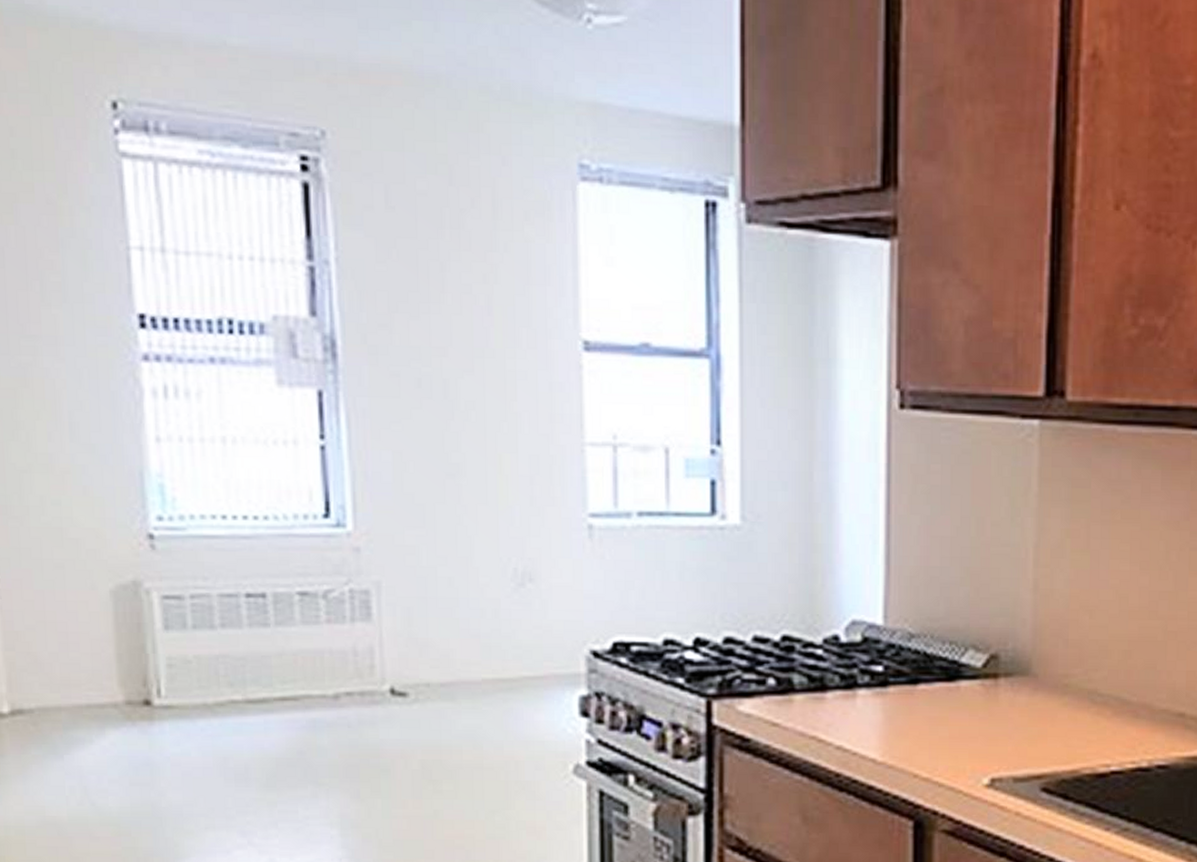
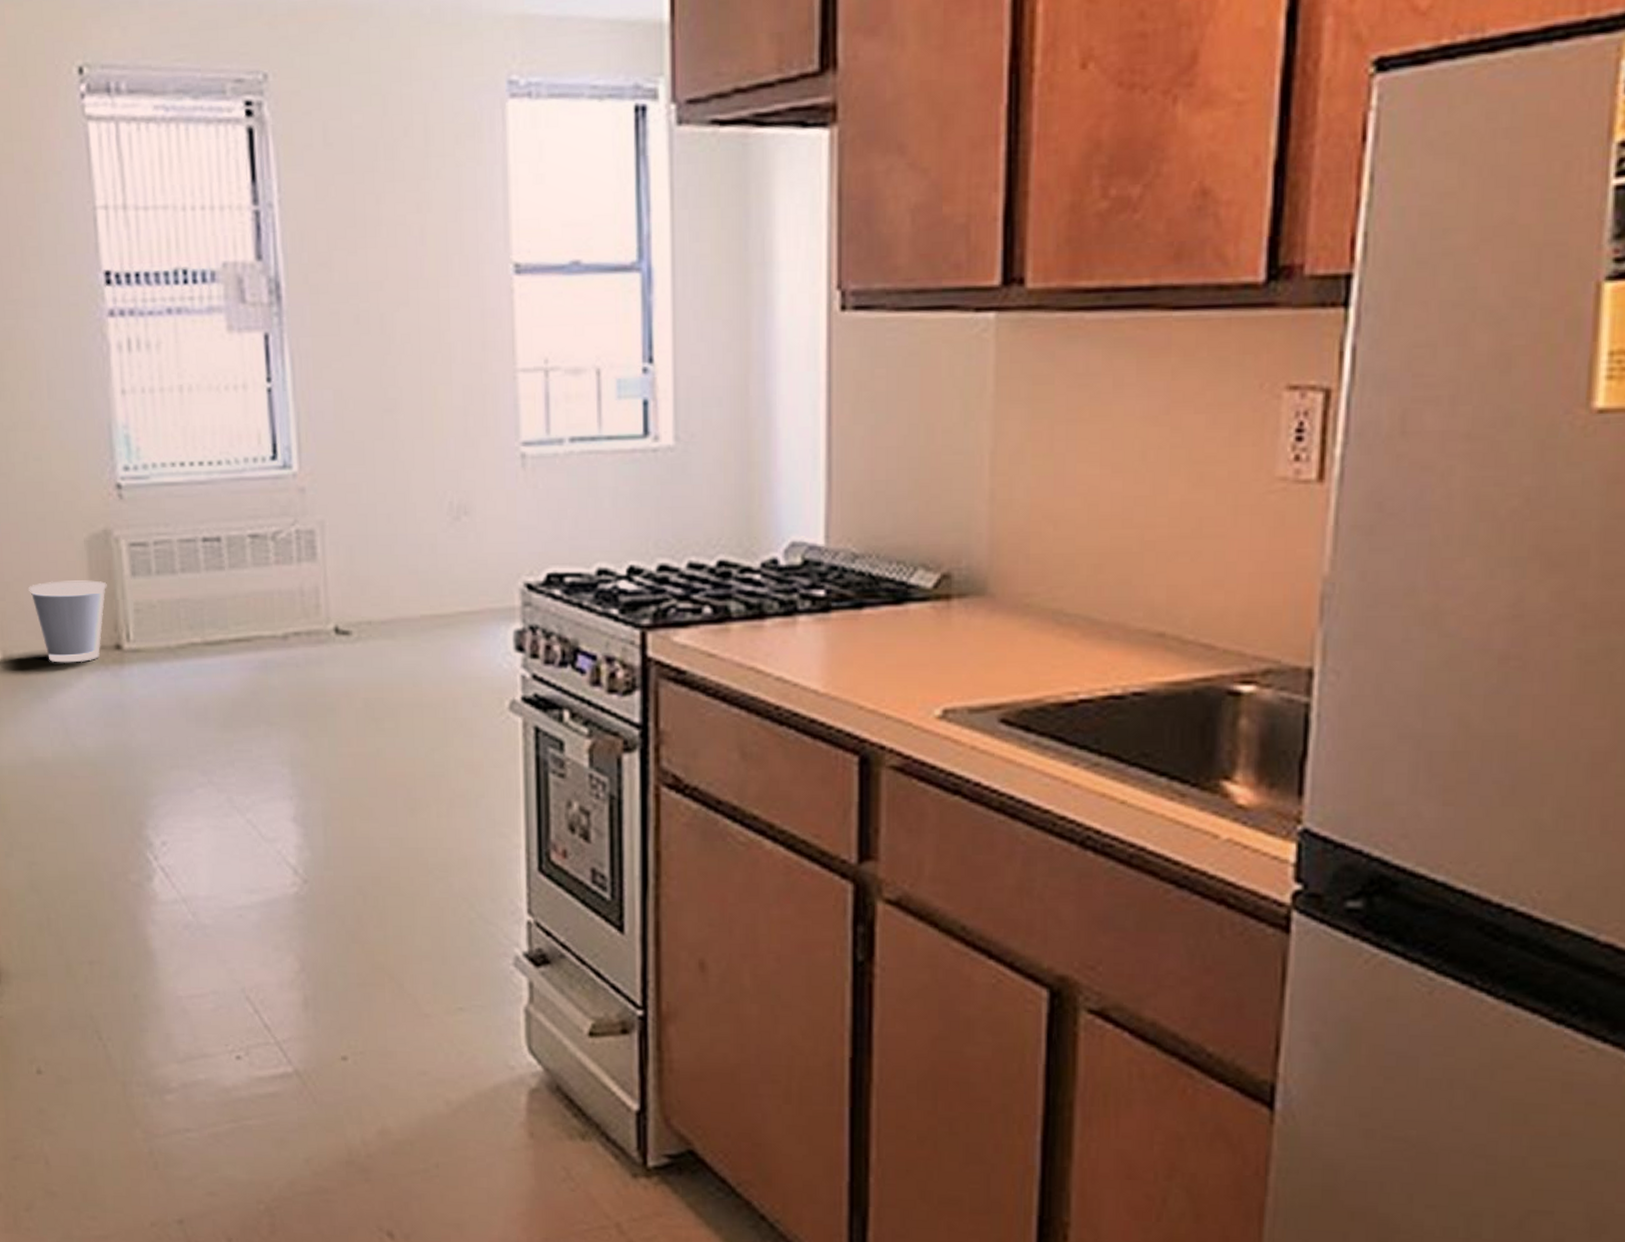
wastebasket: none [43,632,136,718] -> present [29,580,107,663]

